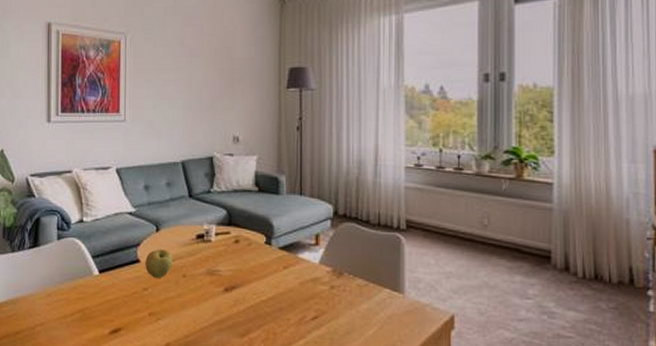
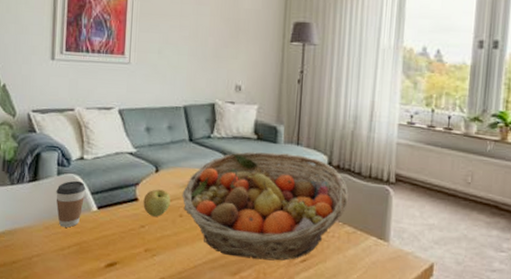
coffee cup: none [57,244,87,294] -> present [56,180,86,228]
fruit basket: none [184,204,357,320] -> present [182,152,349,261]

